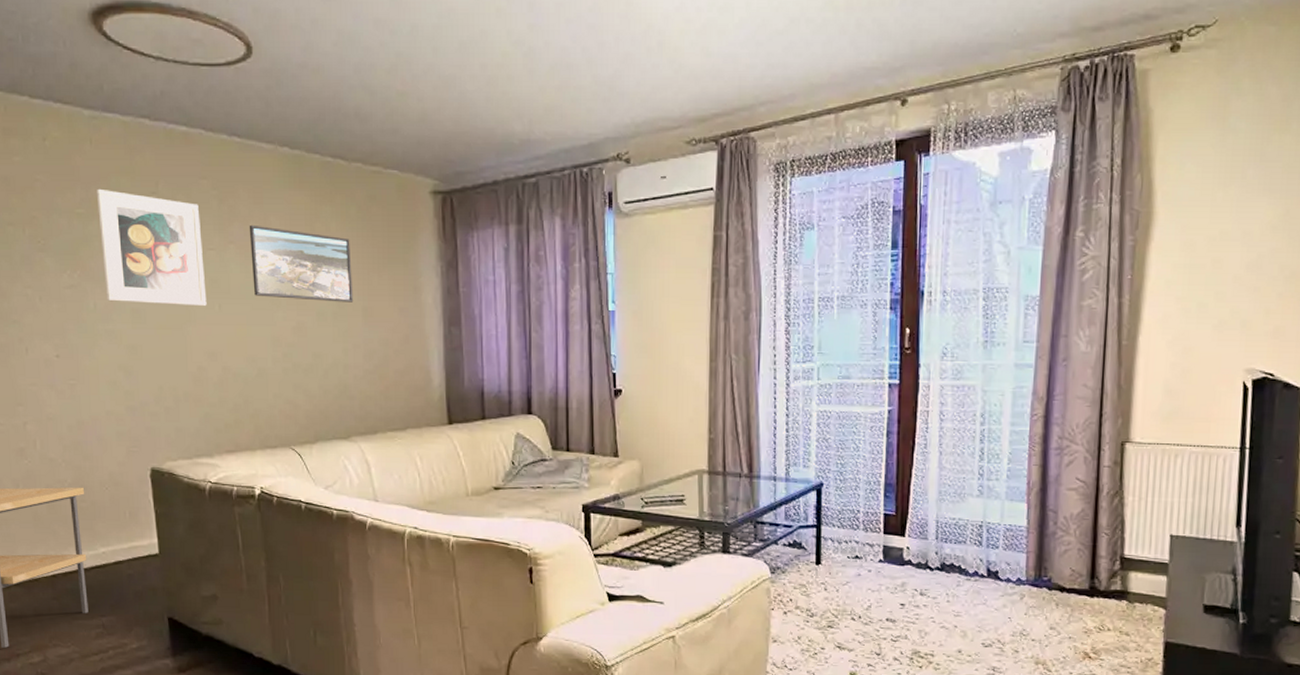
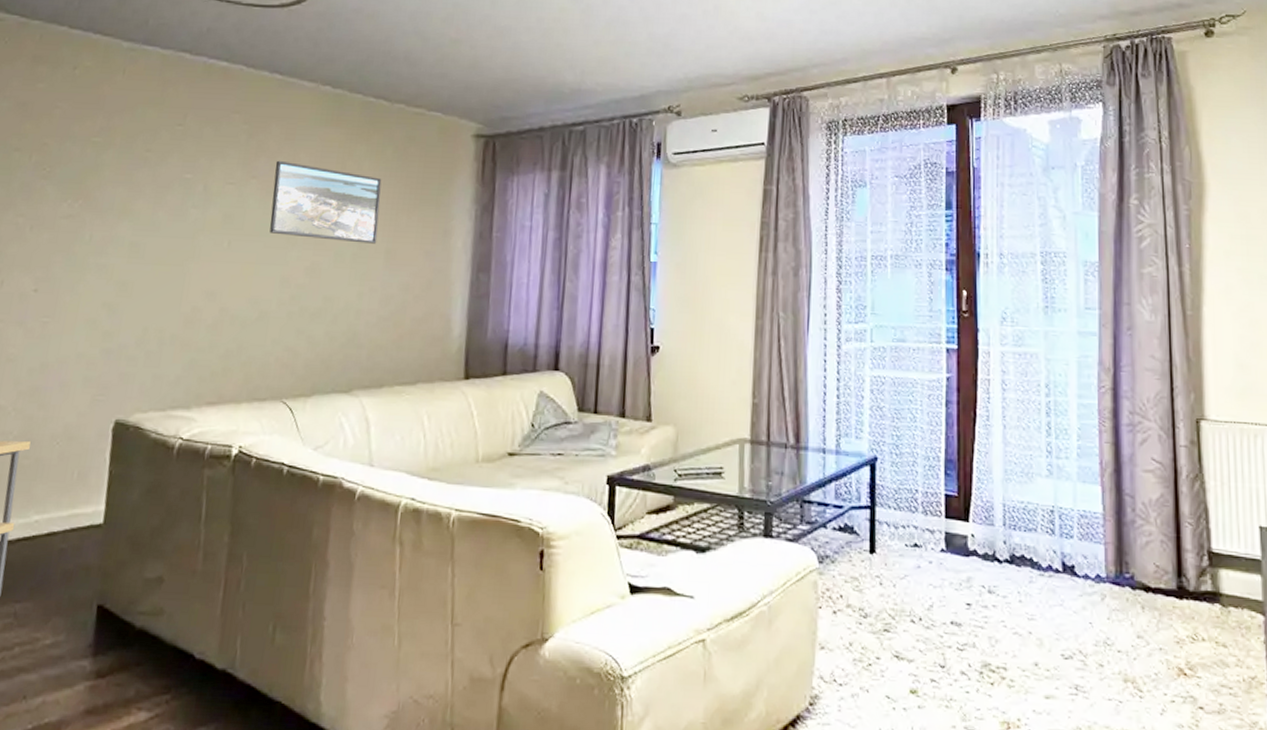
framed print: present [97,188,207,307] -> none [105,118,226,243]

